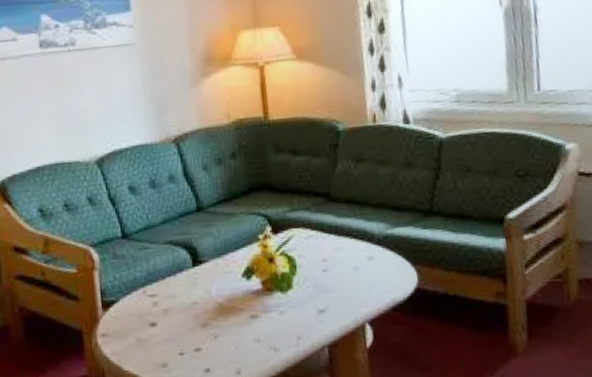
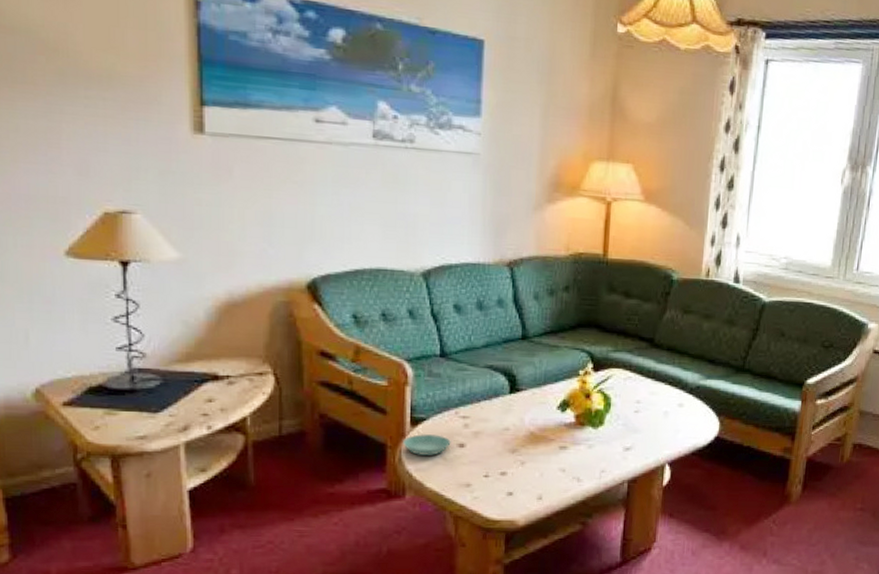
saucer: none [97,316,144,339] -> present [403,434,452,455]

